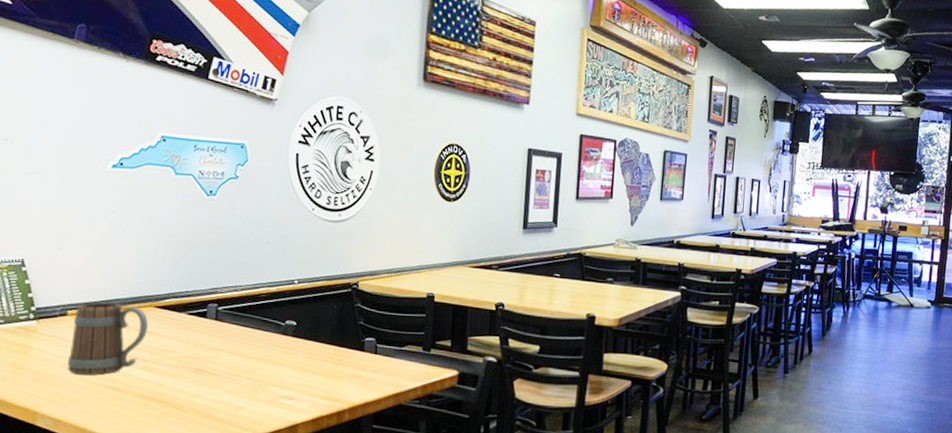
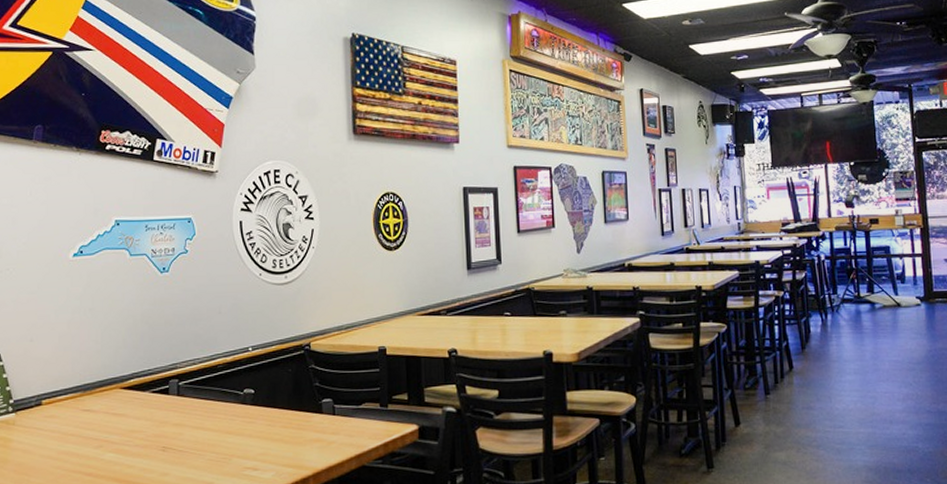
beer mug: present [67,301,148,375] -> none [44,388,115,463]

